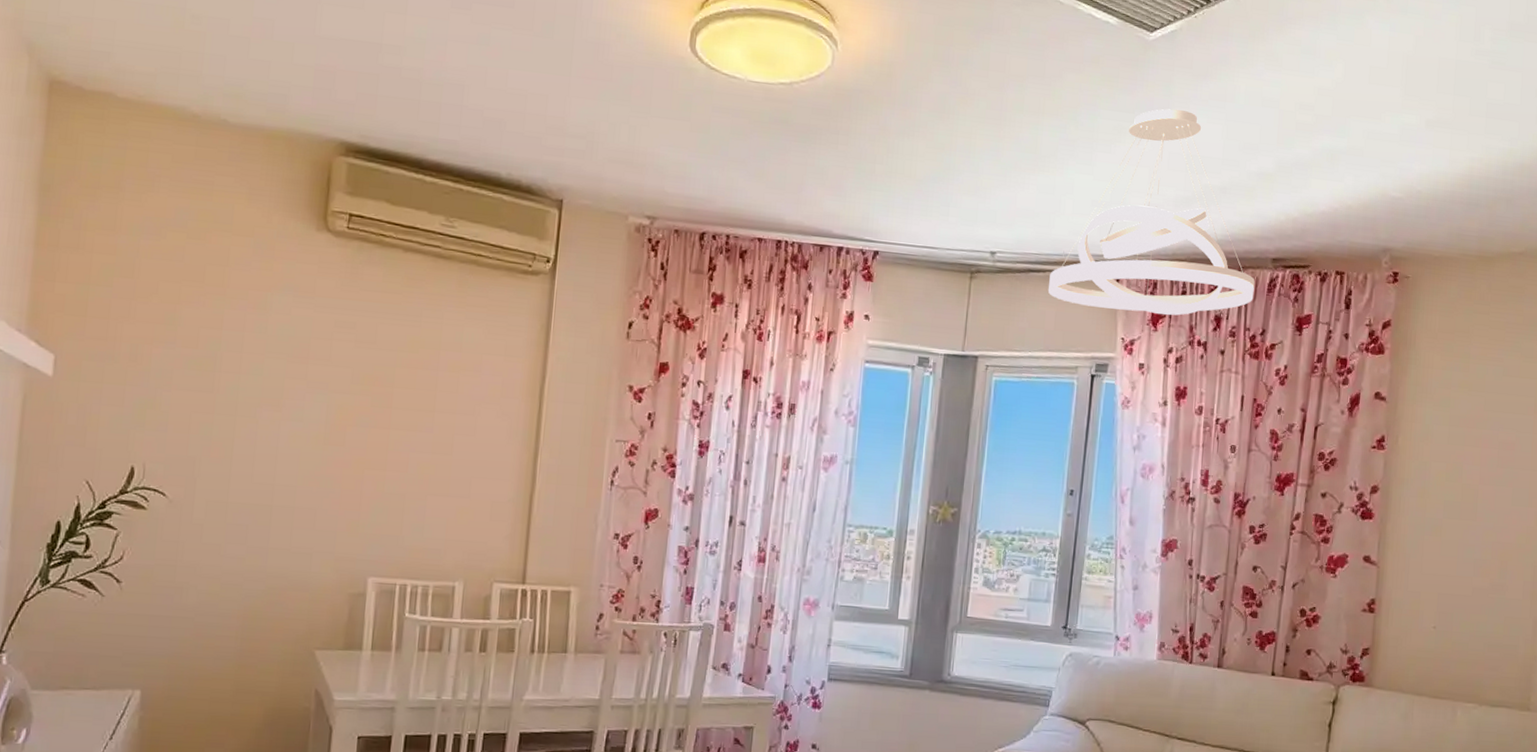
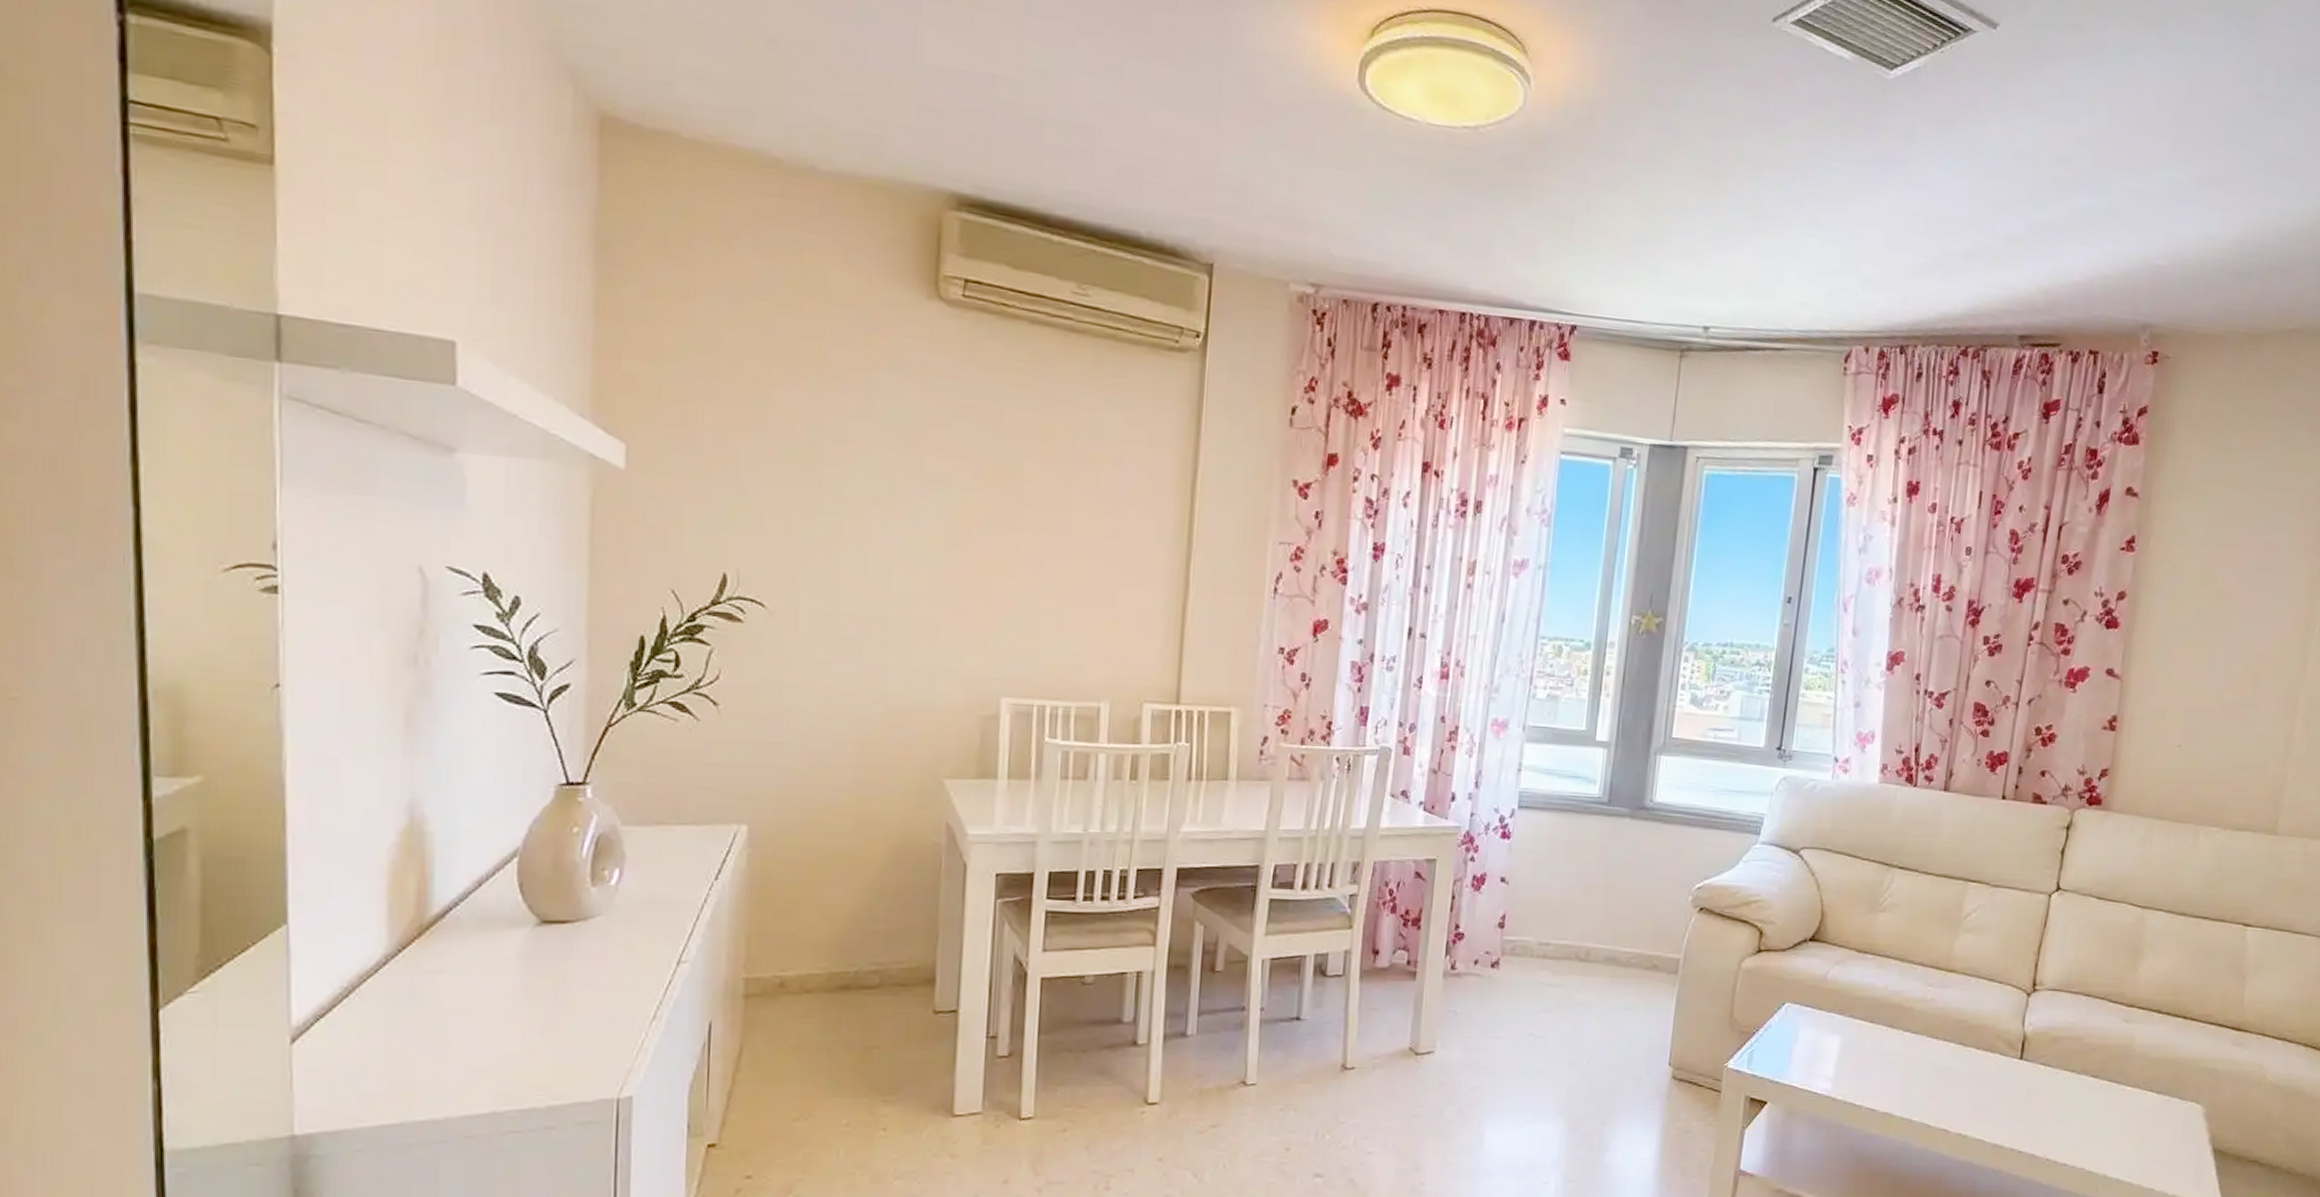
pendant light: present [1047,109,1255,316] -> none [1767,161,1999,401]

